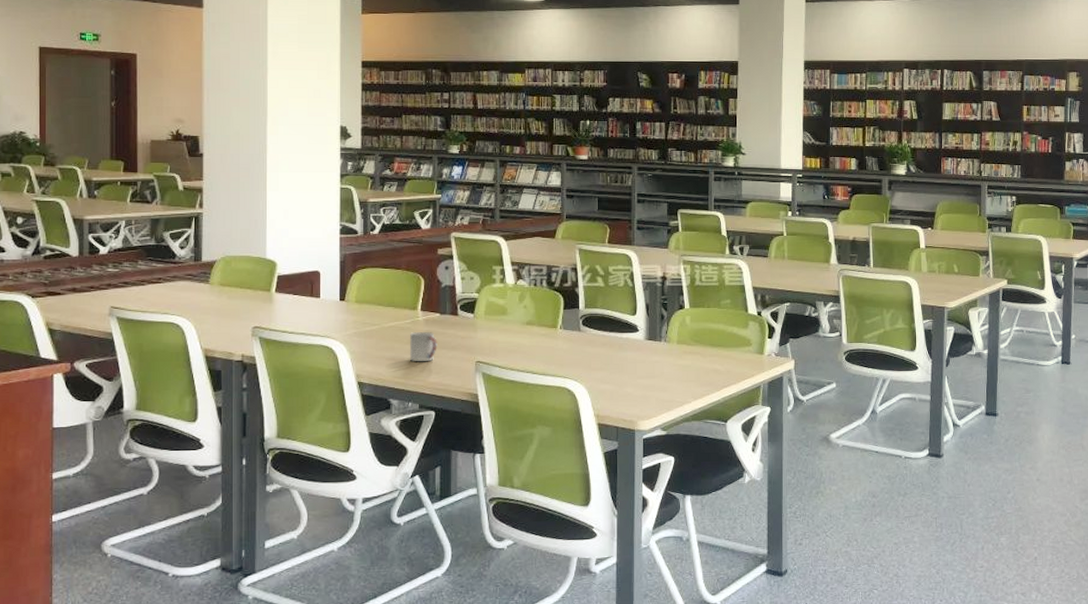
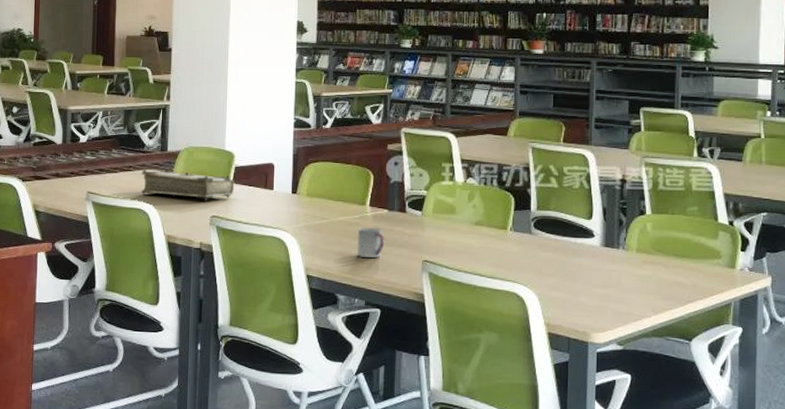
bible: none [173,280,278,312] -> present [141,169,235,201]

